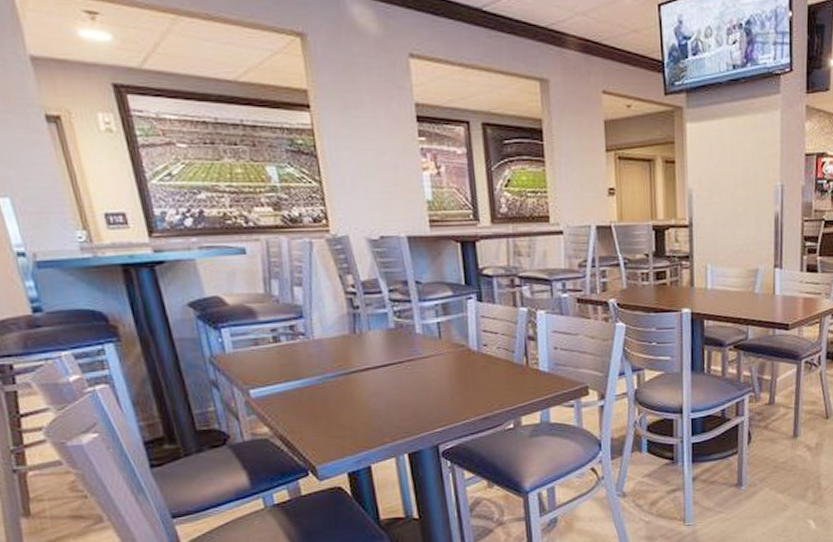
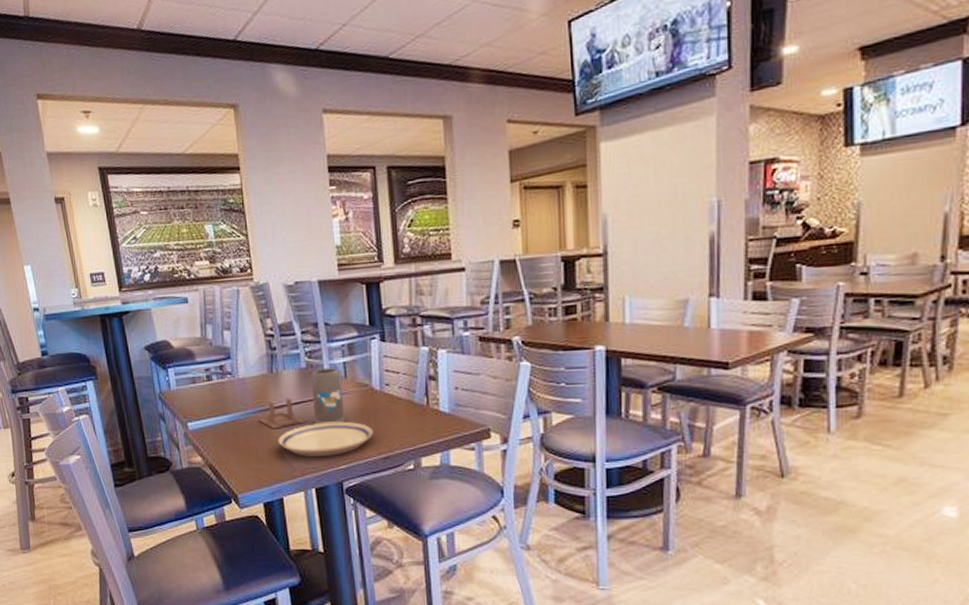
napkin holder: none [339,360,397,394] -> present [258,398,307,429]
plate: none [363,383,471,421] -> present [278,421,373,456]
beer mug: none [401,328,441,388] -> present [311,368,345,425]

